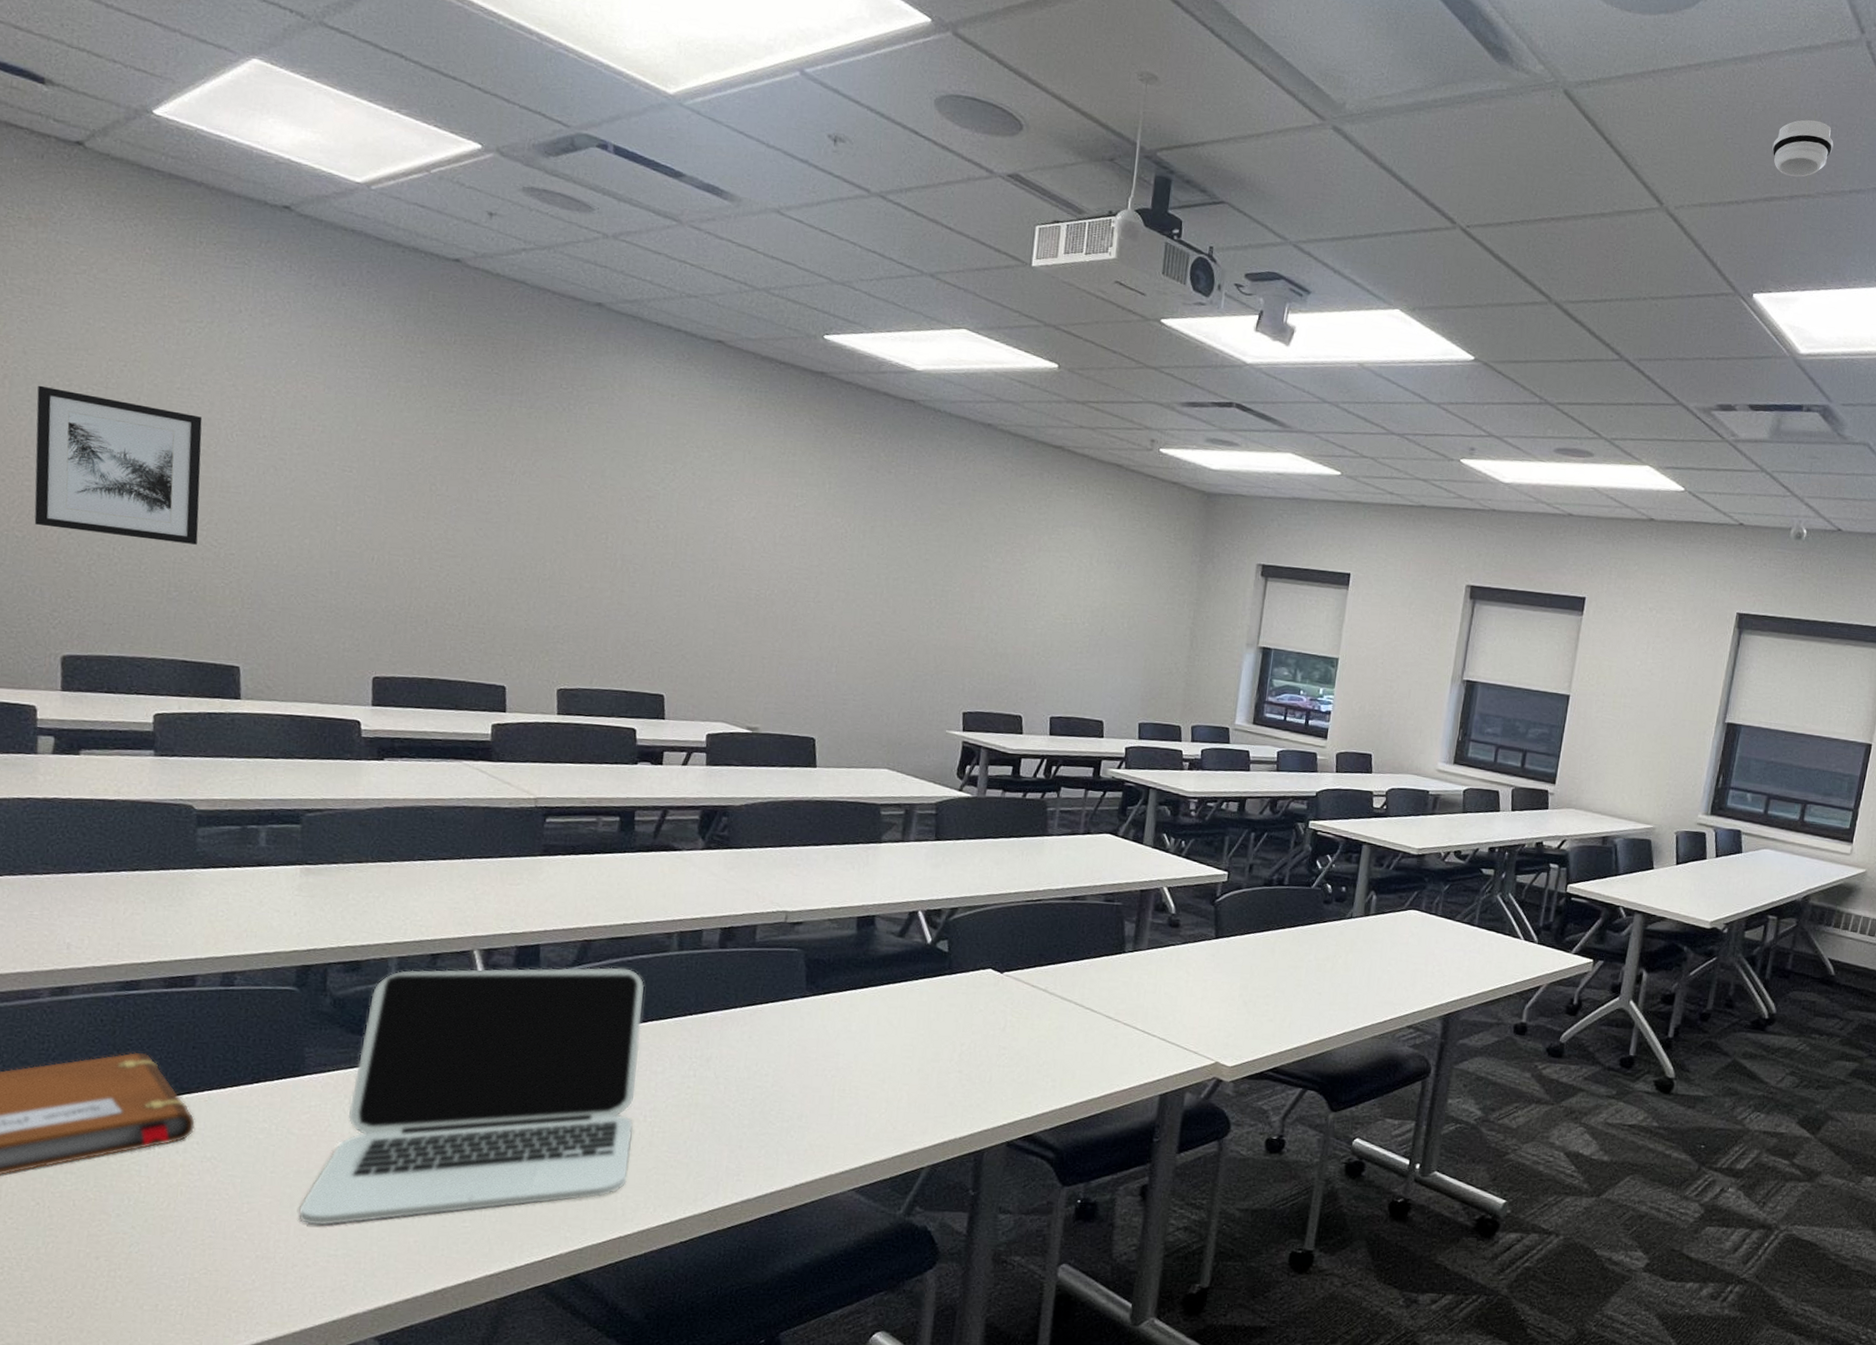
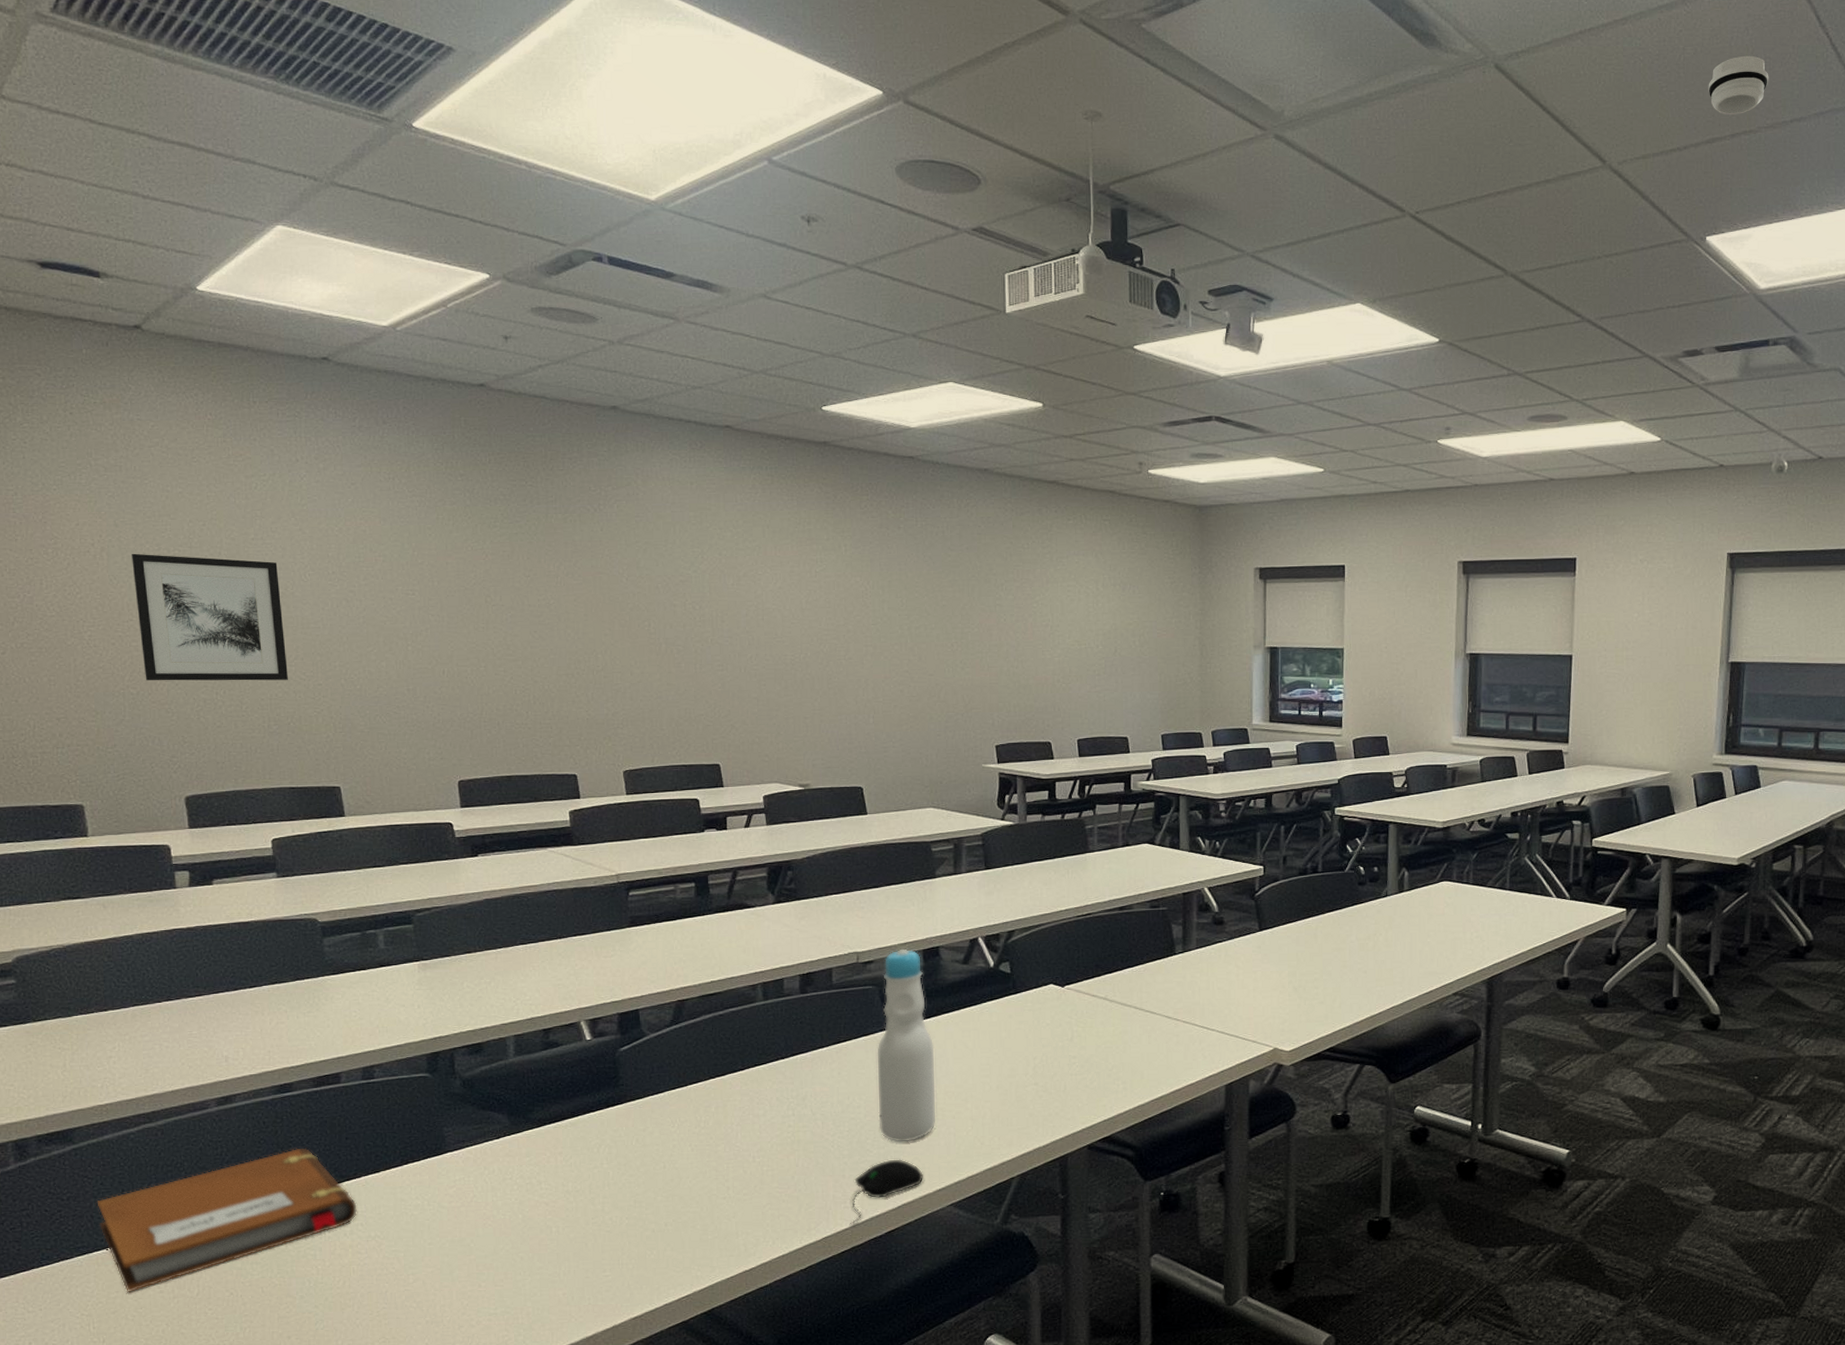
laptop: present [299,967,645,1226] -> none [458,1022,745,1288]
computer mouse: none [739,1135,827,1200] -> present [849,1159,923,1225]
bottle: none [786,913,857,1118] -> present [877,949,936,1143]

